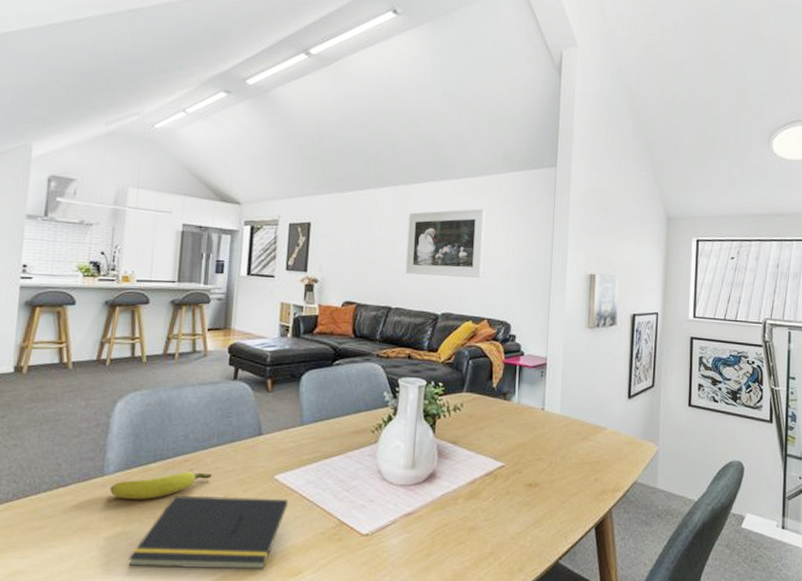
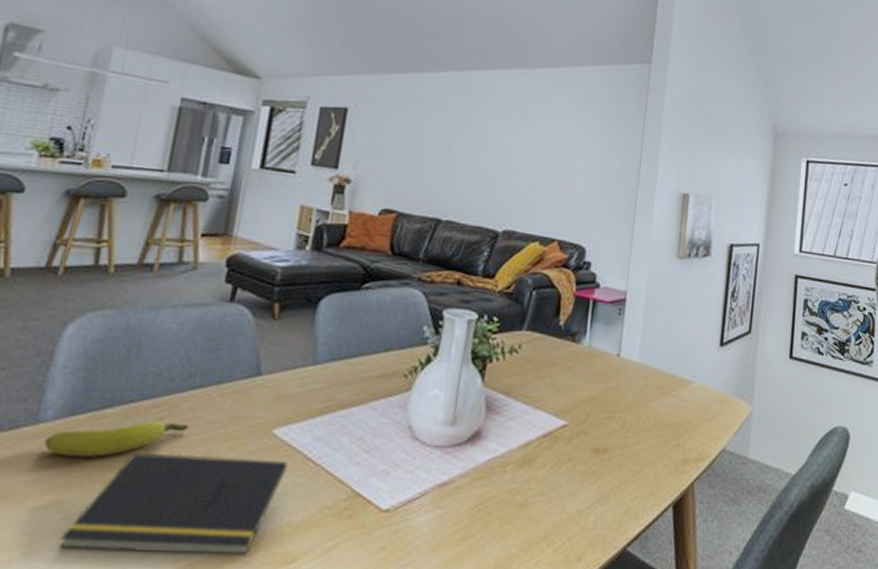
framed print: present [405,208,485,278] -> none [461,104,564,190]

